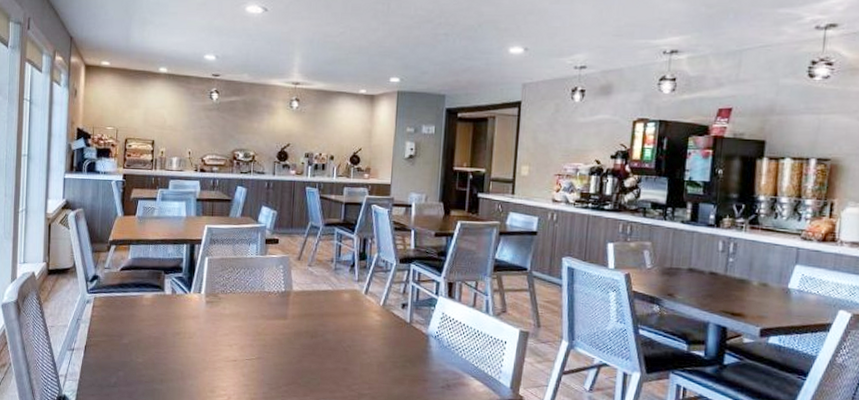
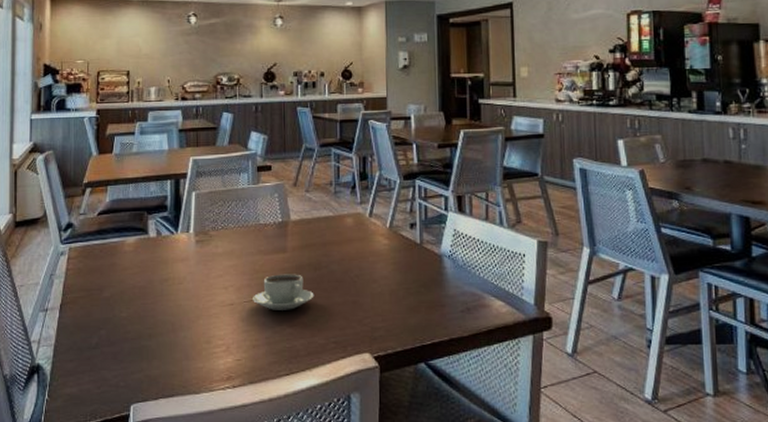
coffee cup: none [254,338,309,371] -> present [253,274,314,310]

